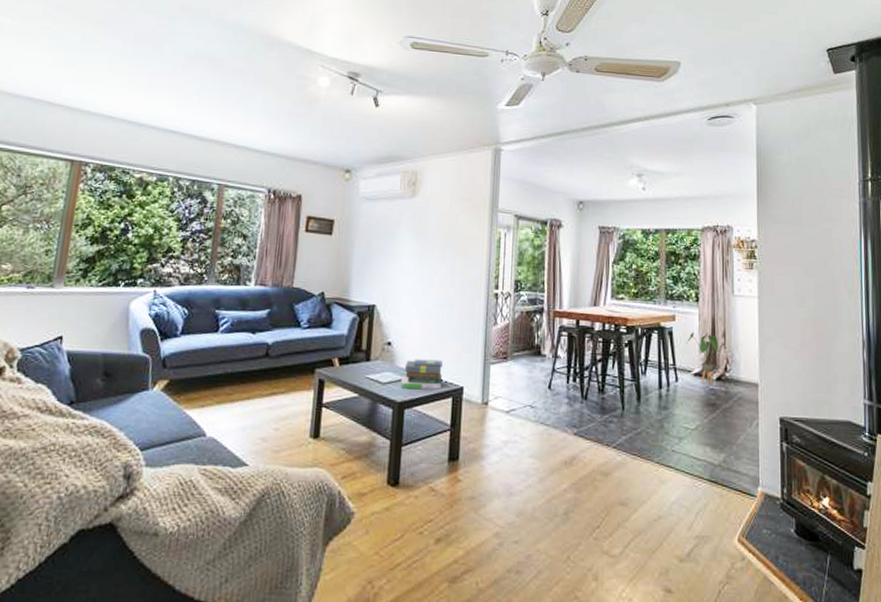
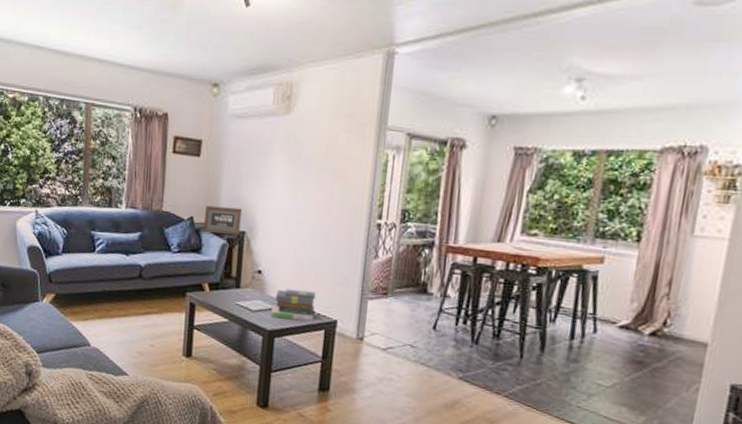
picture frame: none [333,281,373,309] -> present [203,205,243,236]
house plant: present [686,332,720,384] -> none [613,277,661,339]

